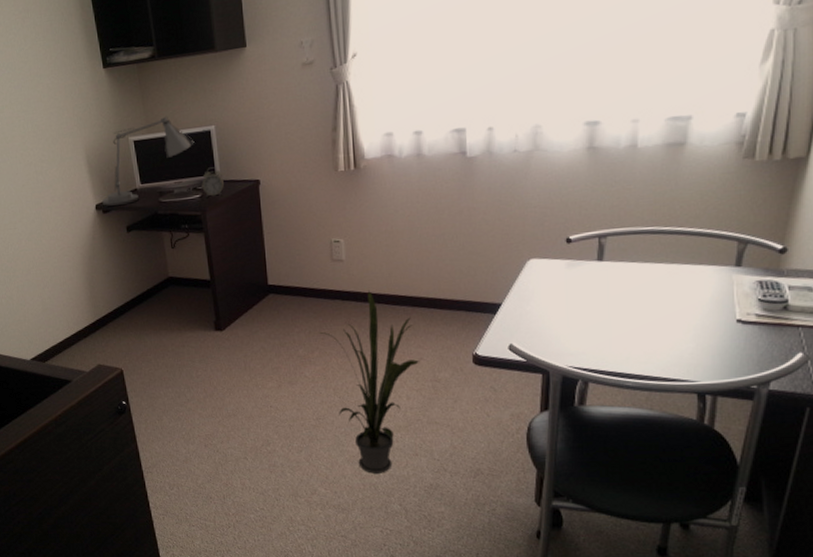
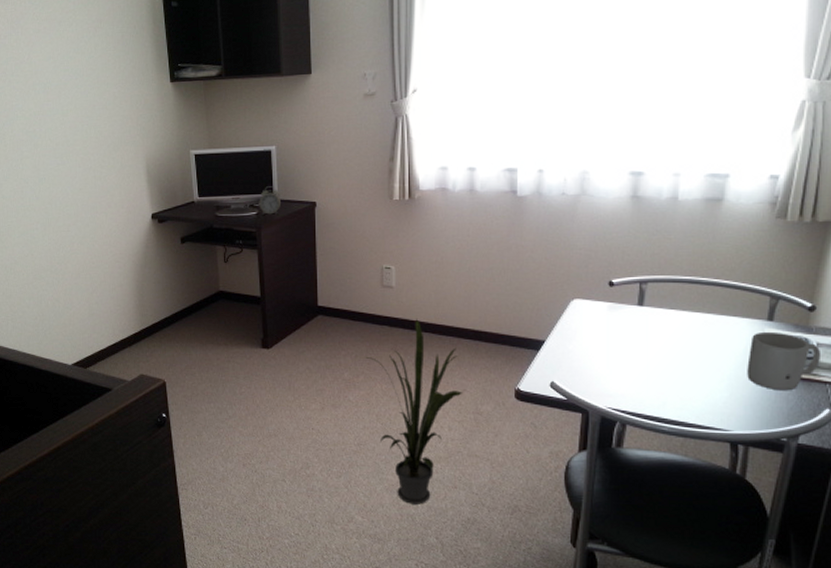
desk lamp: present [102,115,195,207] -> none [159,133,255,217]
mug: none [714,277,794,338] -> present [747,331,822,391]

